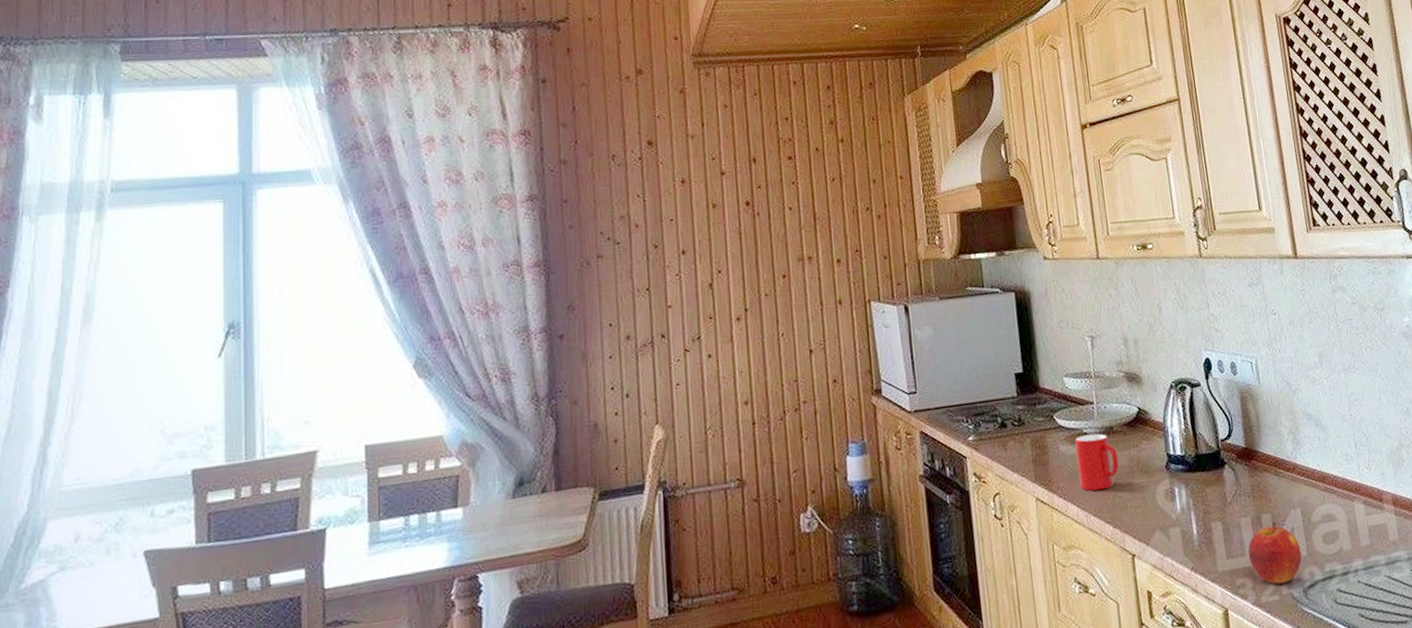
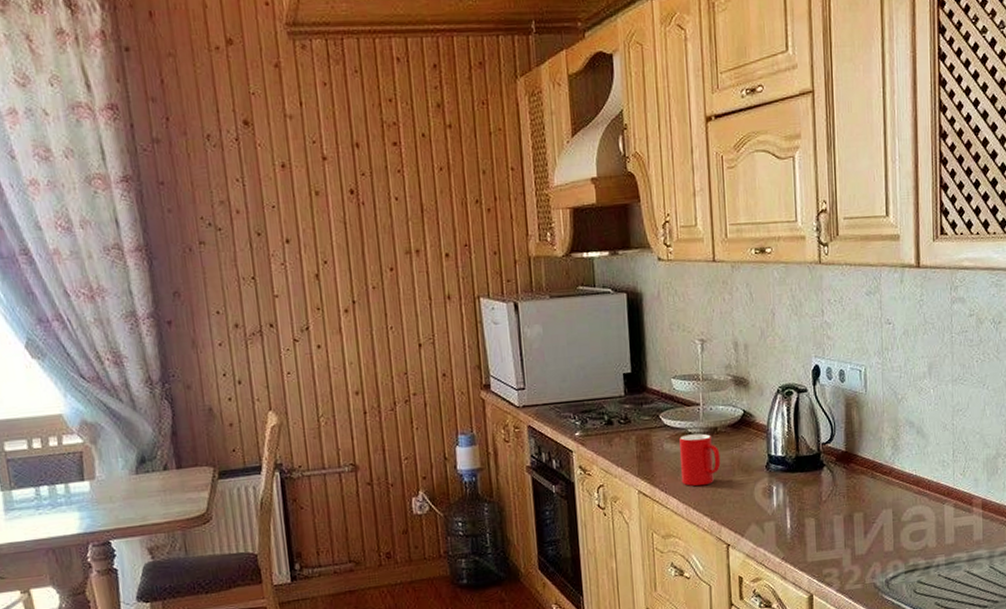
apple: present [1247,521,1302,585] -> none [837,519,889,575]

